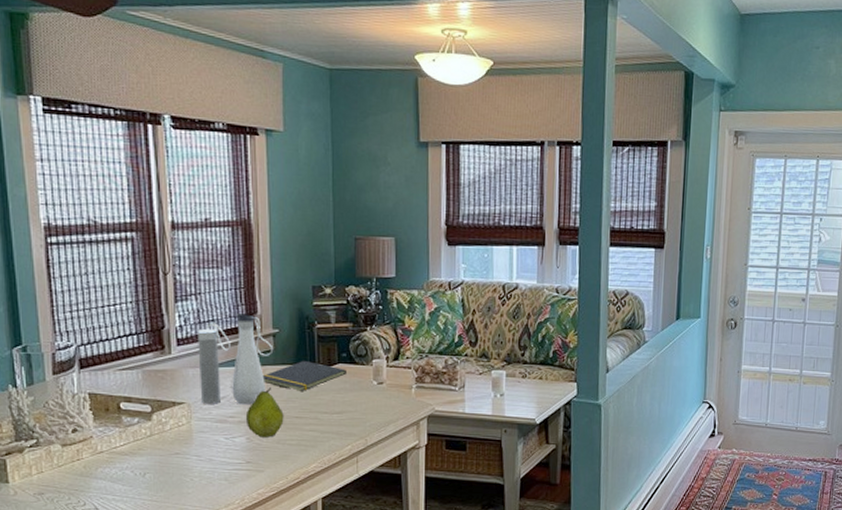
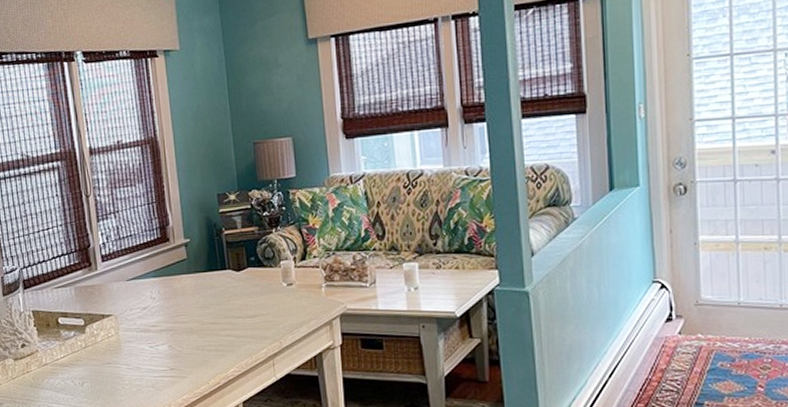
water bottle: present [198,314,274,405] -> none [119,227,187,315]
fruit: present [245,388,284,438] -> none [166,296,201,345]
notepad: present [262,360,348,391] -> none [178,266,257,297]

